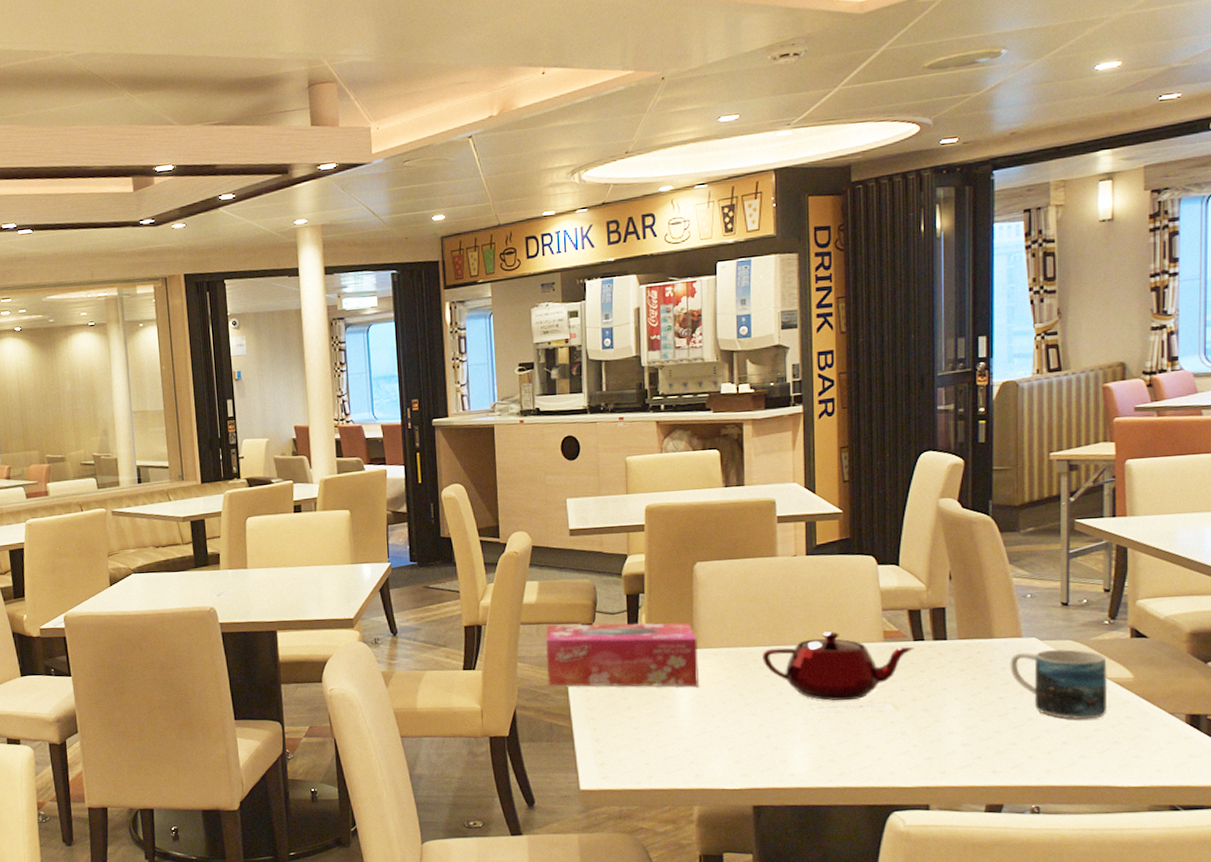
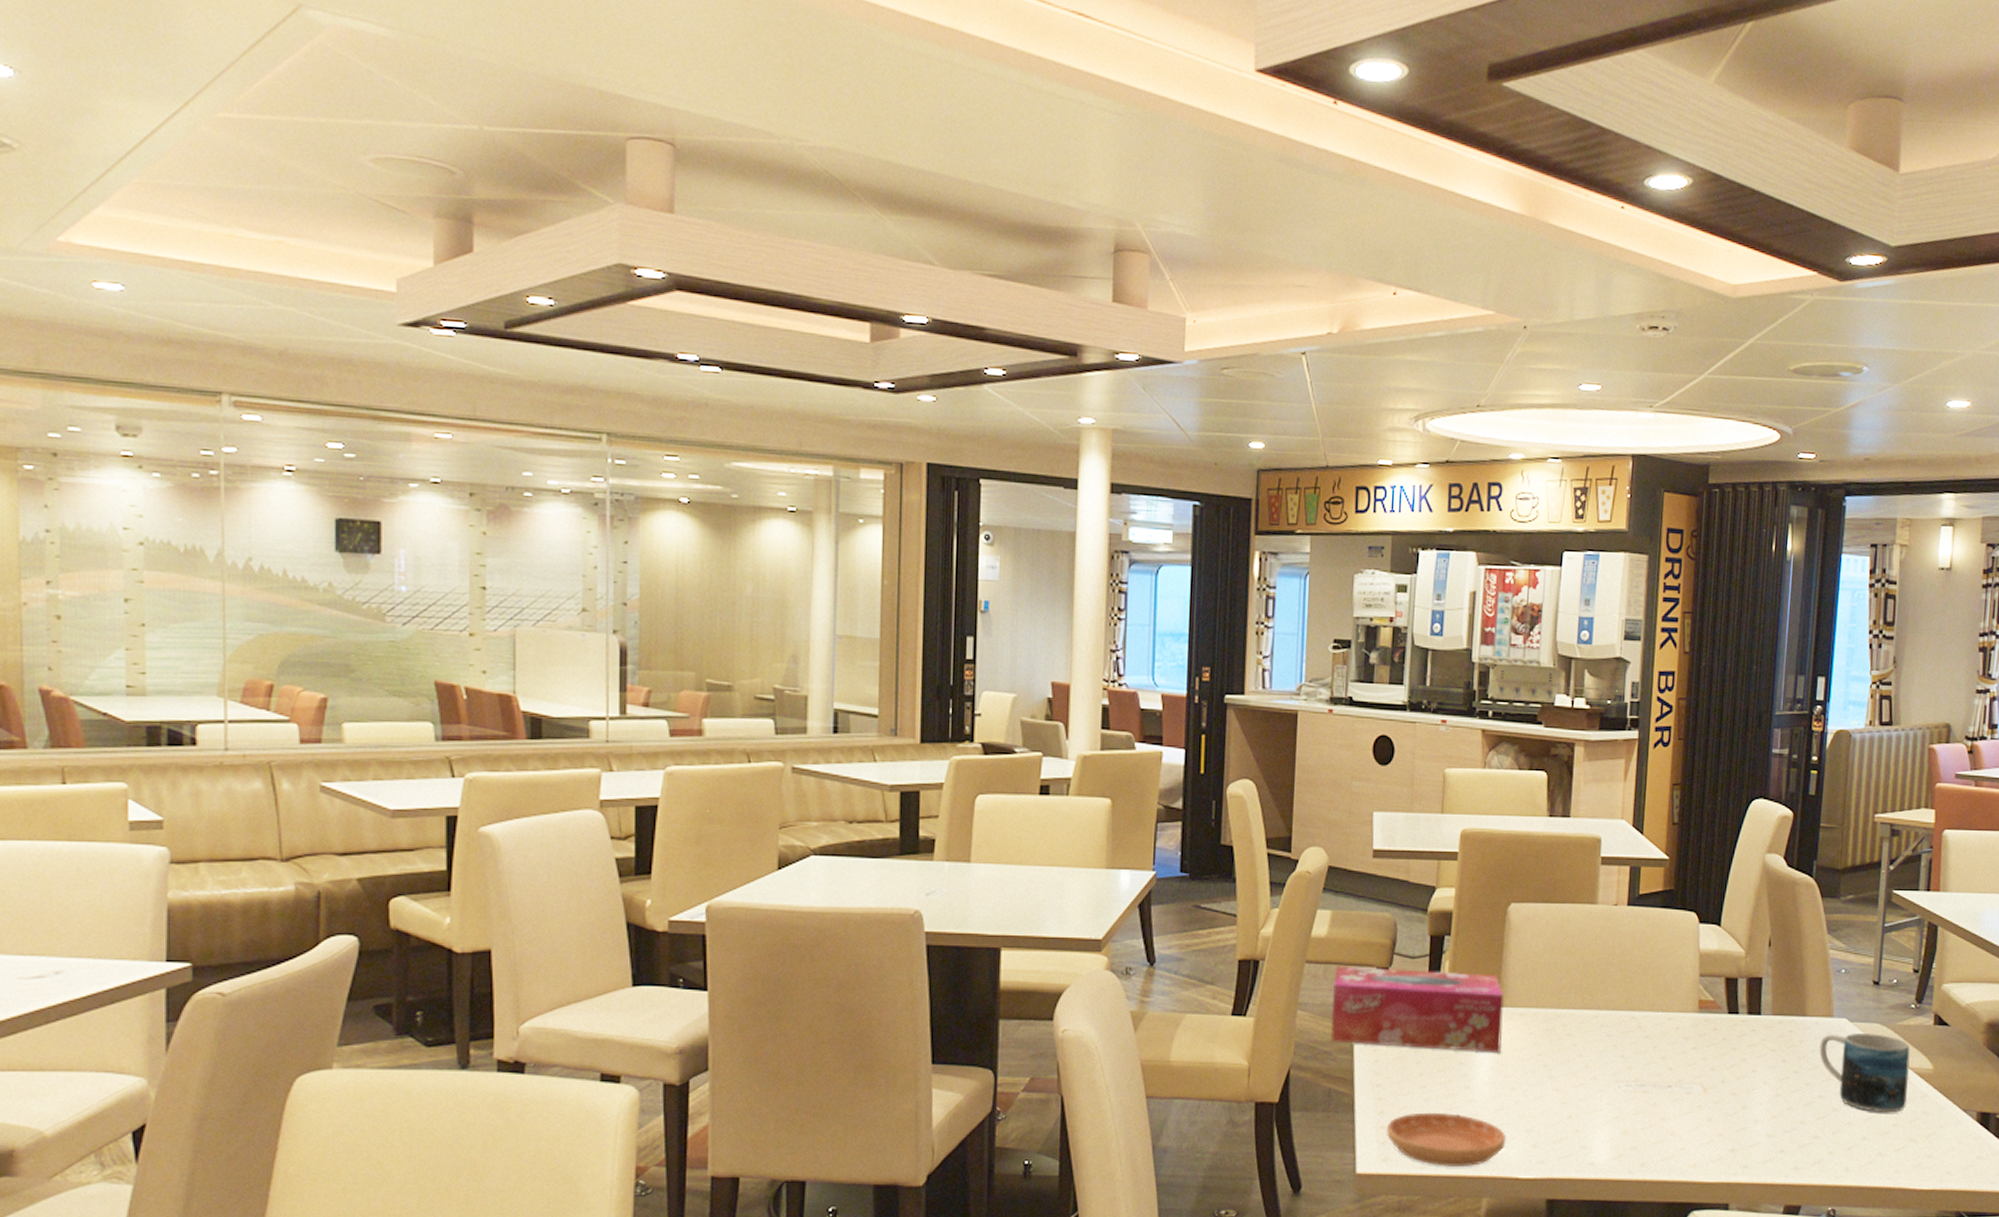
saucer: none [602,737,711,782] -> present [1386,1112,1507,1166]
teapot: present [762,631,914,701] -> none [1572,997,1728,1079]

